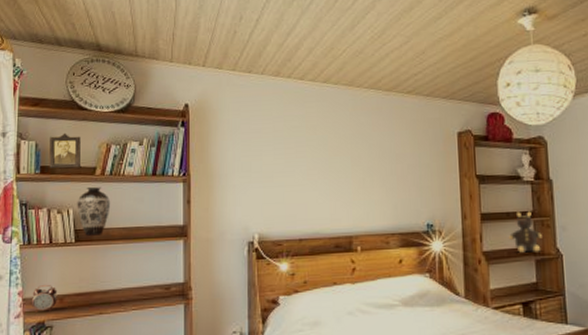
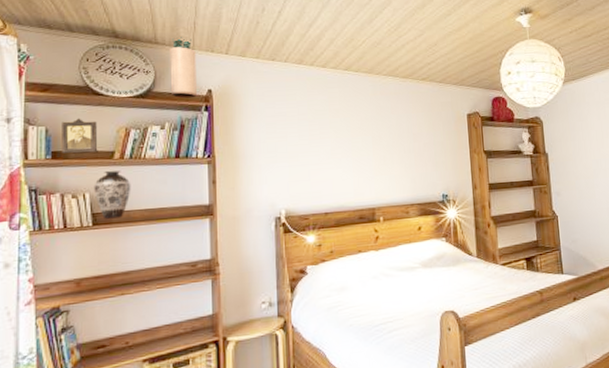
alarm clock: present [31,284,58,312] -> none [43,269,74,298]
vase: none [149,49,175,114] -> present [170,37,198,99]
teddy bear: present [508,211,542,254] -> none [512,180,541,217]

